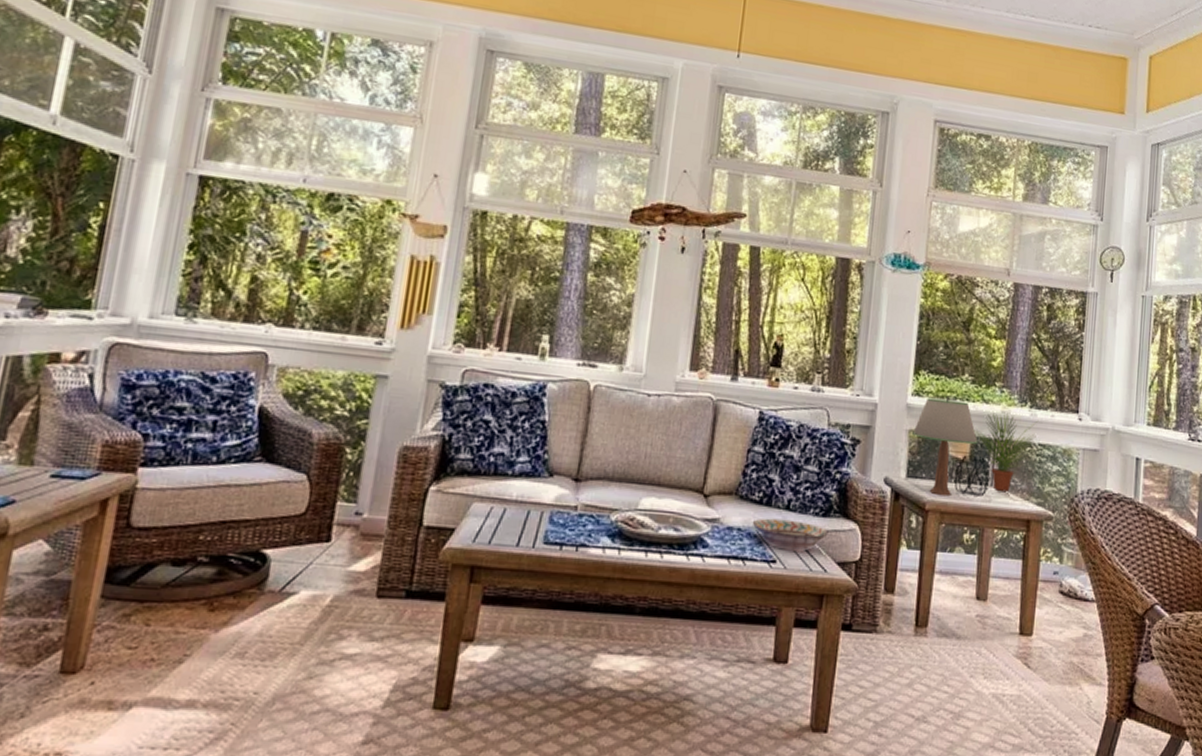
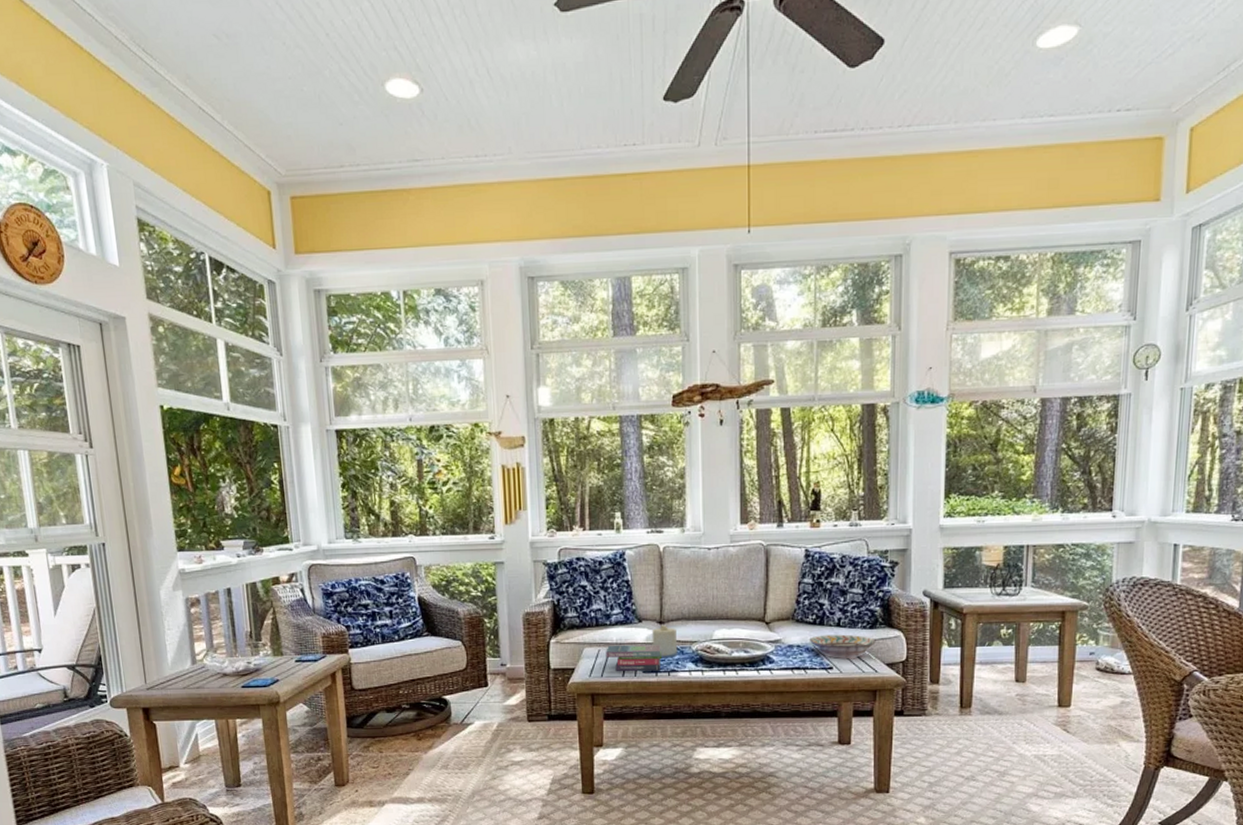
books: none [499,502,573,544] -> present [606,644,662,672]
candle: none [561,482,595,529] -> present [652,624,678,659]
table lamp: present [912,395,978,497] -> none [947,512,1011,600]
potted plant: present [973,412,1039,493] -> none [1006,521,1071,591]

